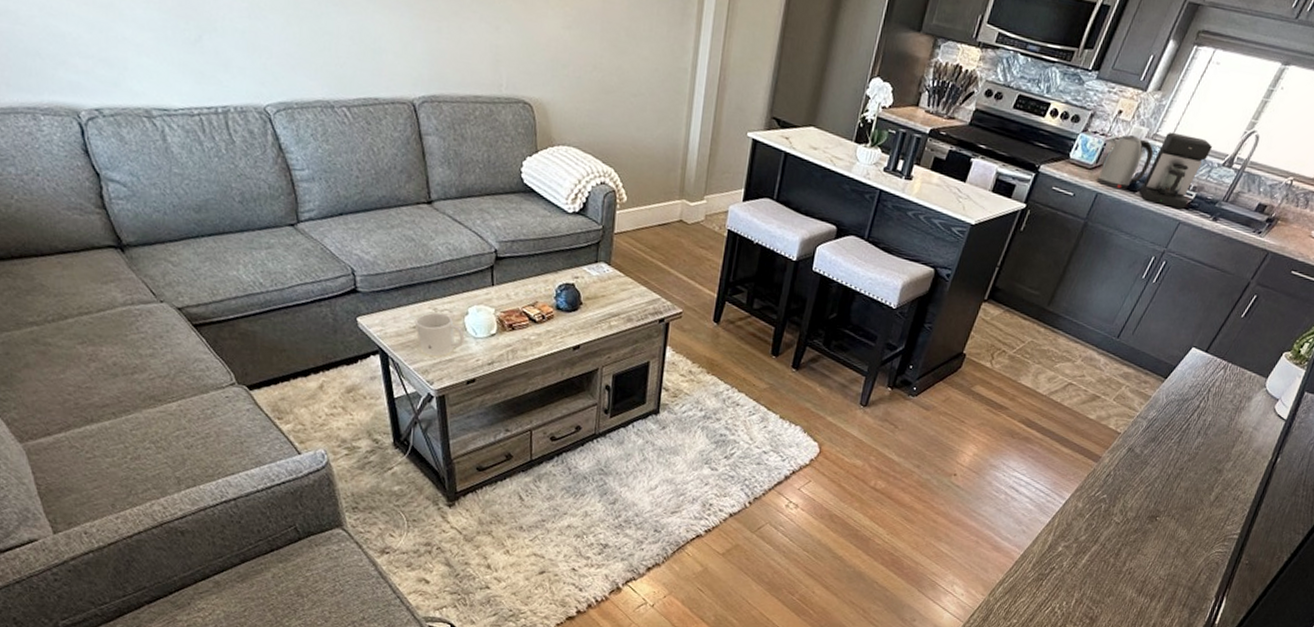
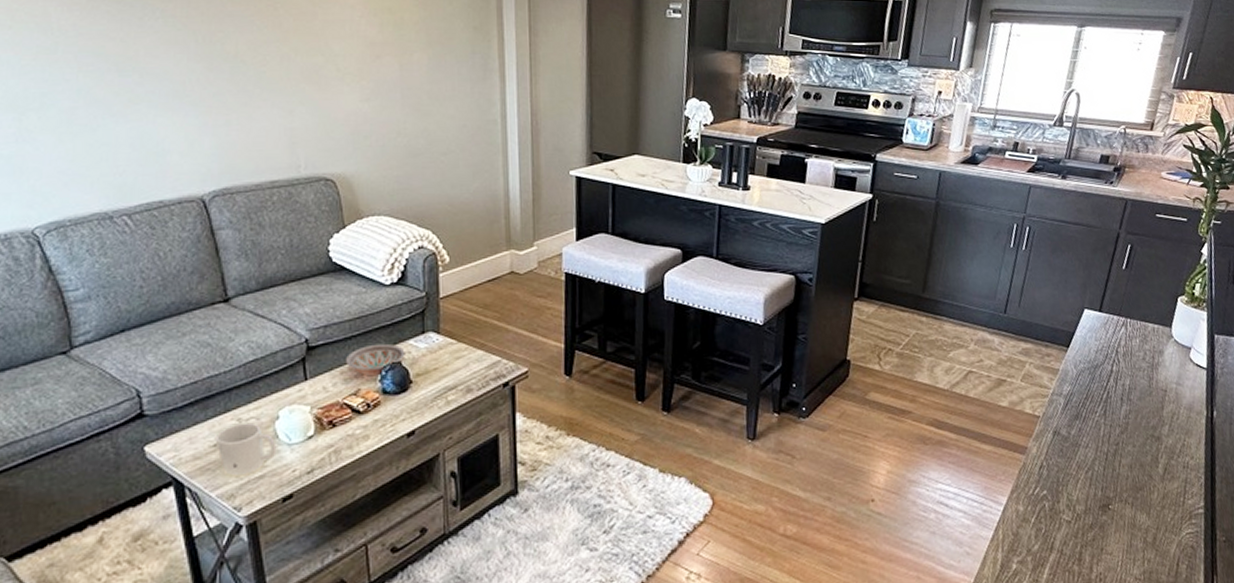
bowl: none [528,264,579,294] -> present [346,343,405,377]
kettle: present [1097,135,1154,191] -> none [936,112,984,165]
coffee maker: present [1139,132,1212,209] -> none [980,103,1038,173]

